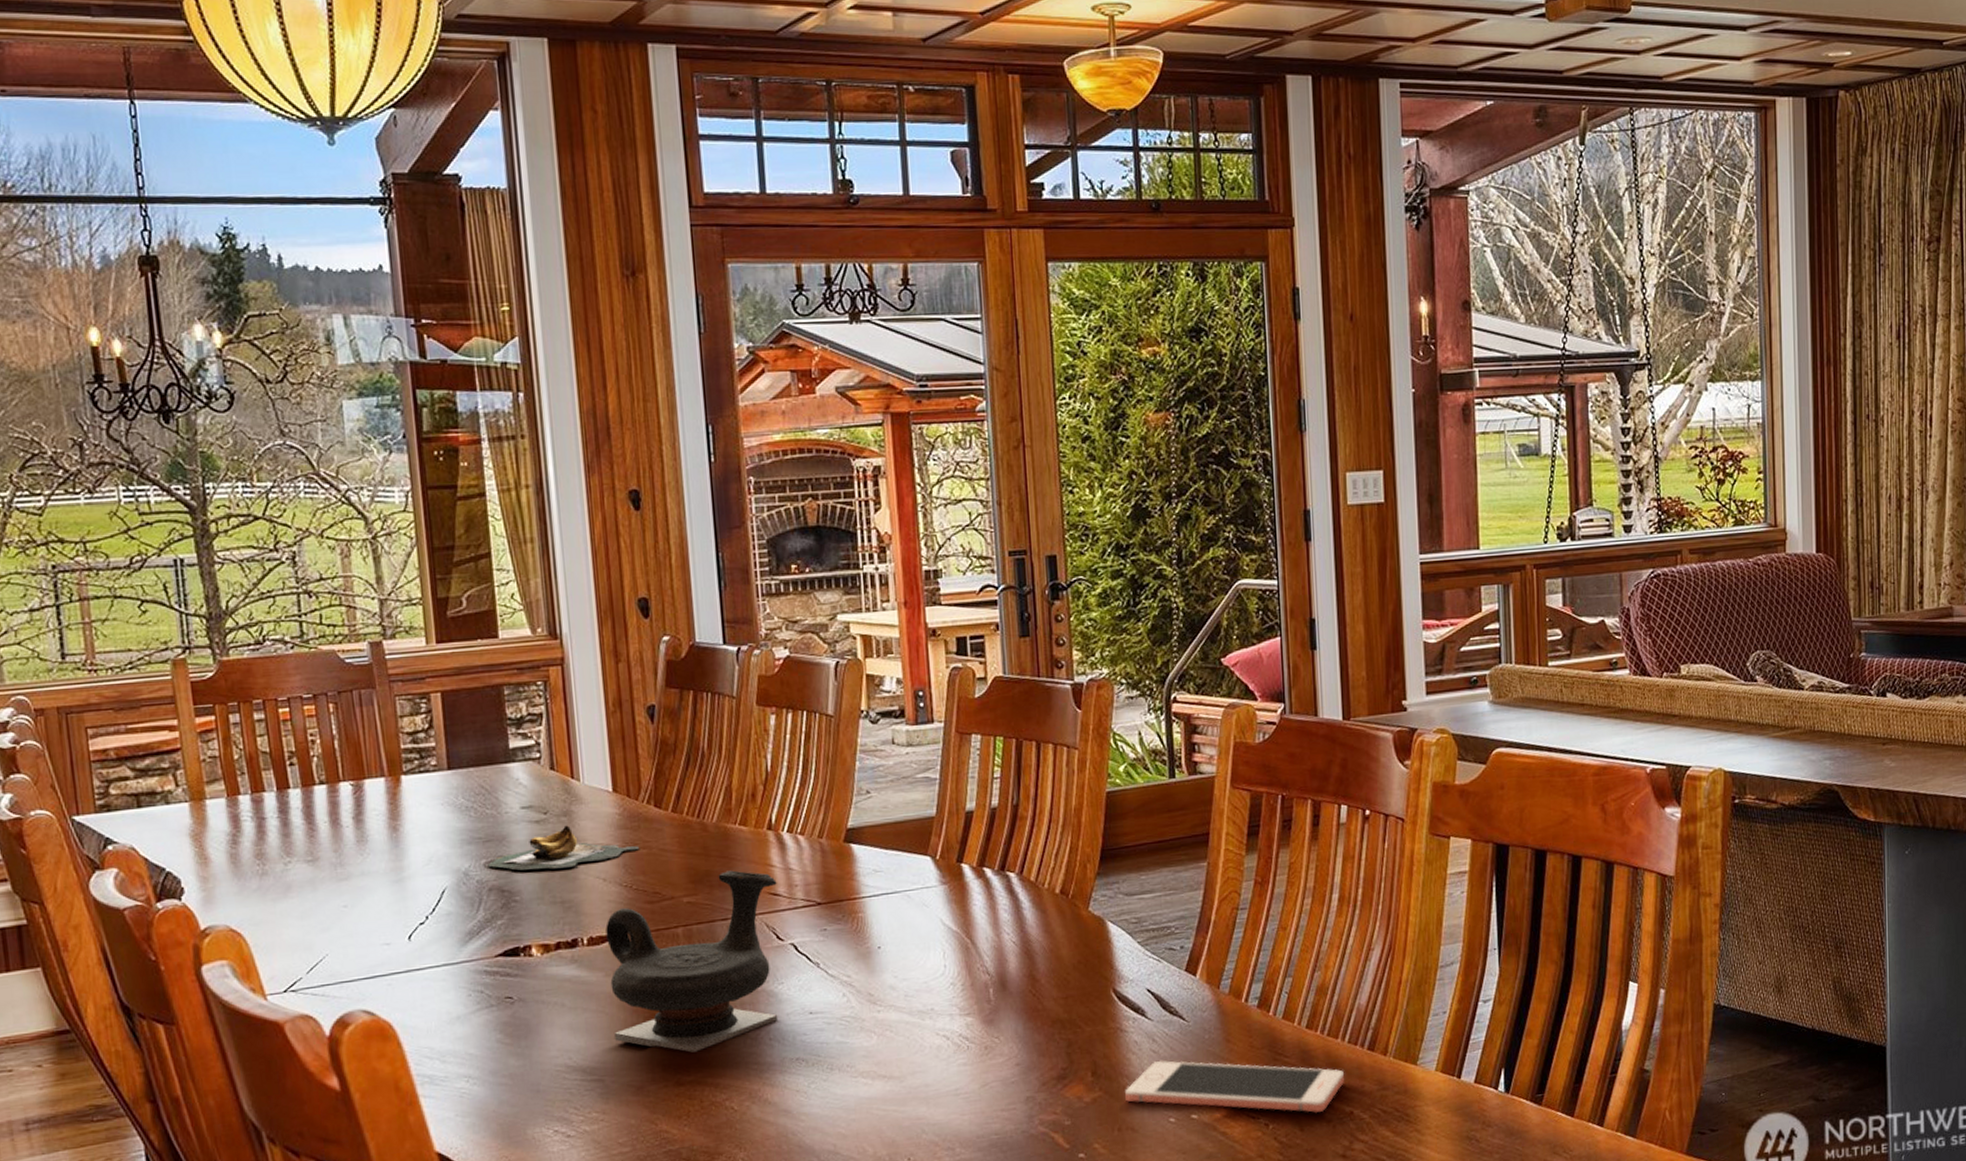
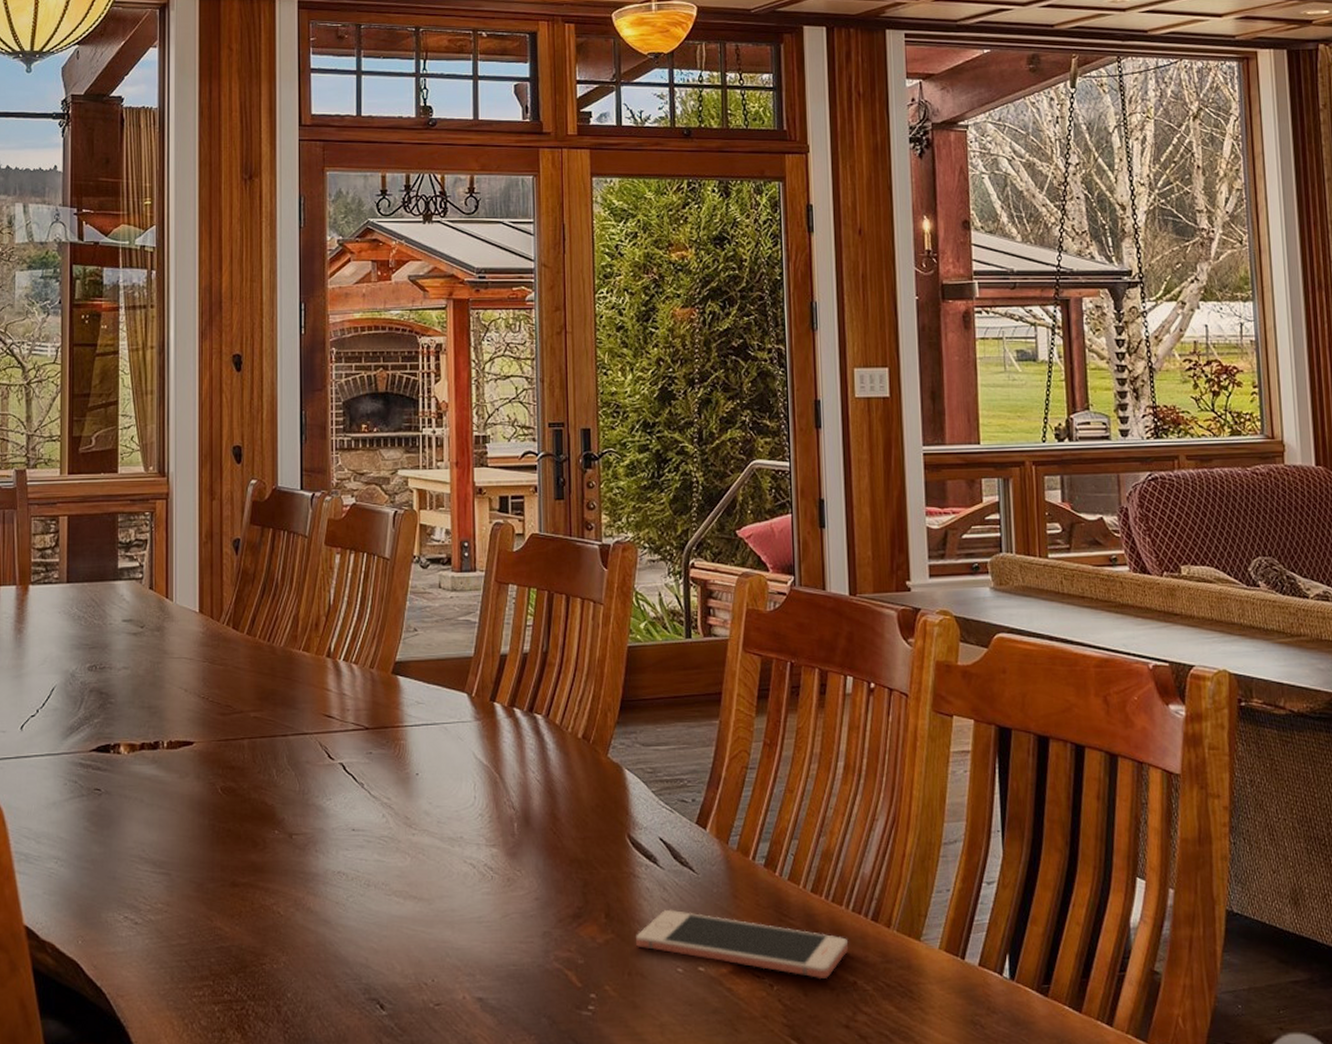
banana bunch: present [487,825,640,871] -> none [91,639,218,677]
teapot: present [605,870,777,1053] -> none [183,691,331,856]

